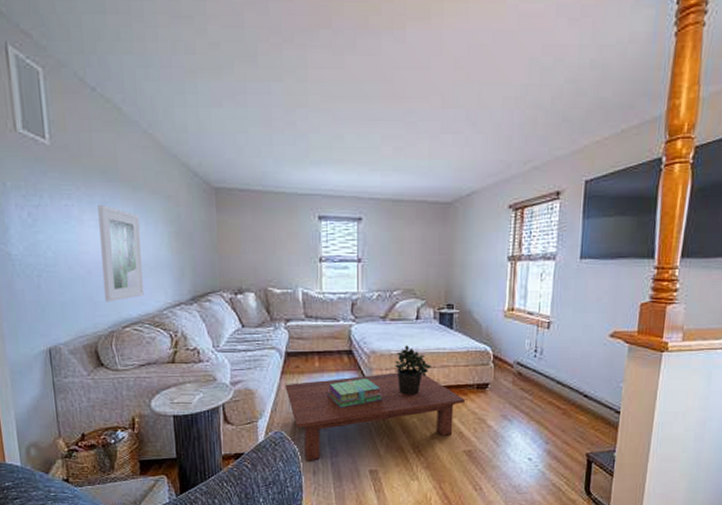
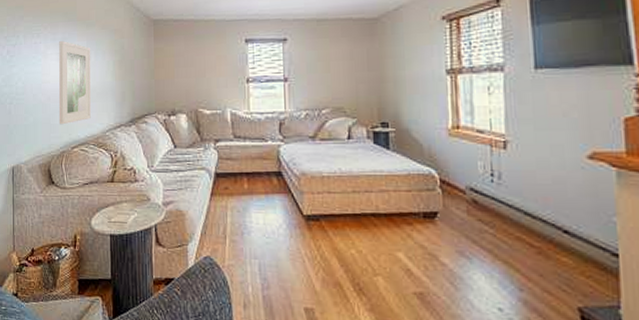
coffee table: present [285,372,465,461] -> none [215,196,410,292]
stack of books: present [327,379,382,408] -> none [256,203,315,234]
potted plant: present [395,345,431,395] -> none [327,166,368,223]

